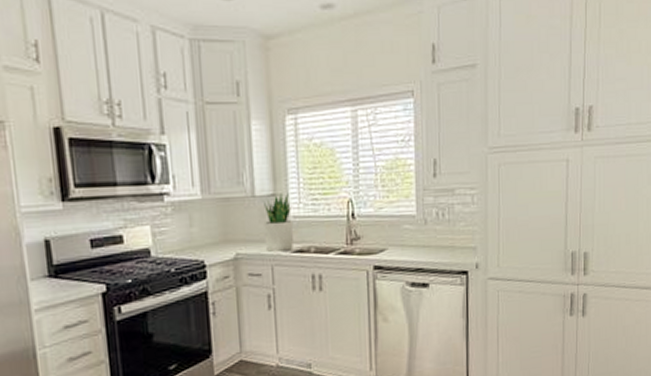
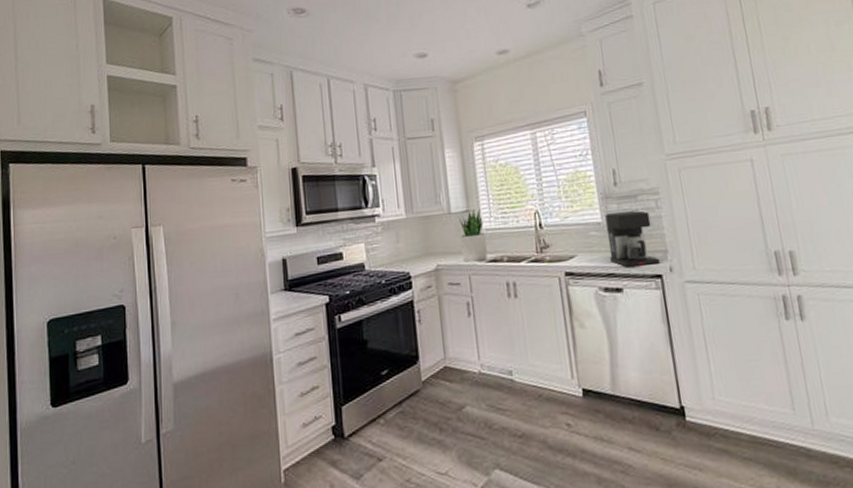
coffee maker: none [419,205,468,264] -> present [605,210,661,268]

